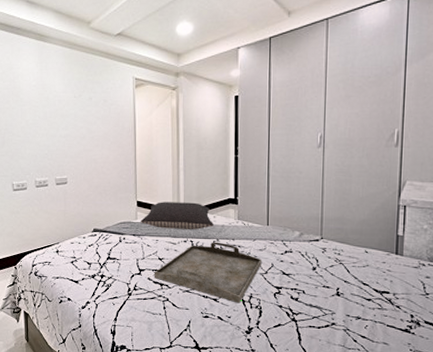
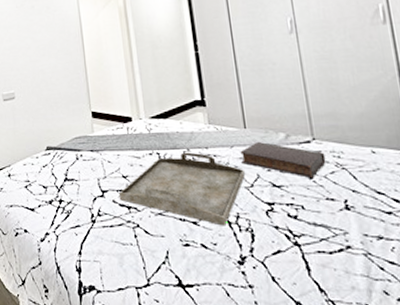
pillow: present [140,202,213,230] -> none [97,108,181,141]
book: none [260,238,329,269] -> present [240,142,326,178]

